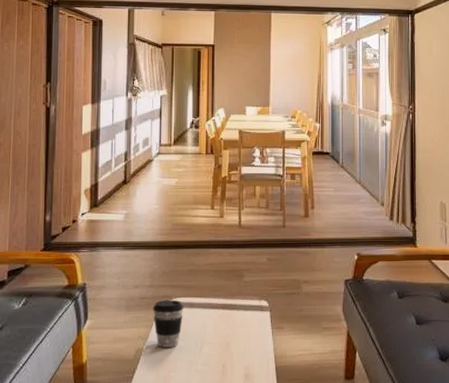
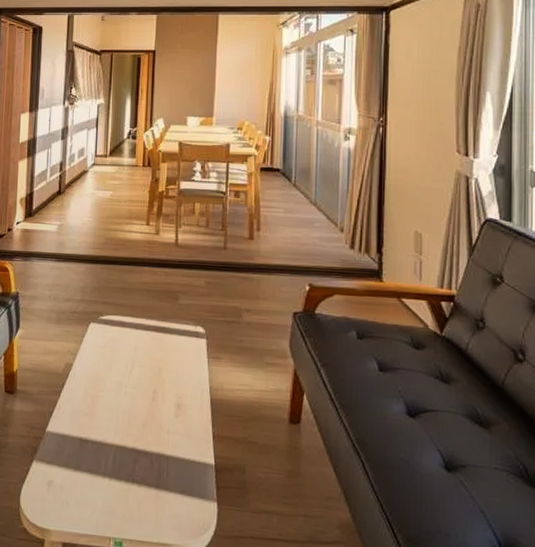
coffee cup: present [152,300,184,348] -> none [83,316,115,366]

